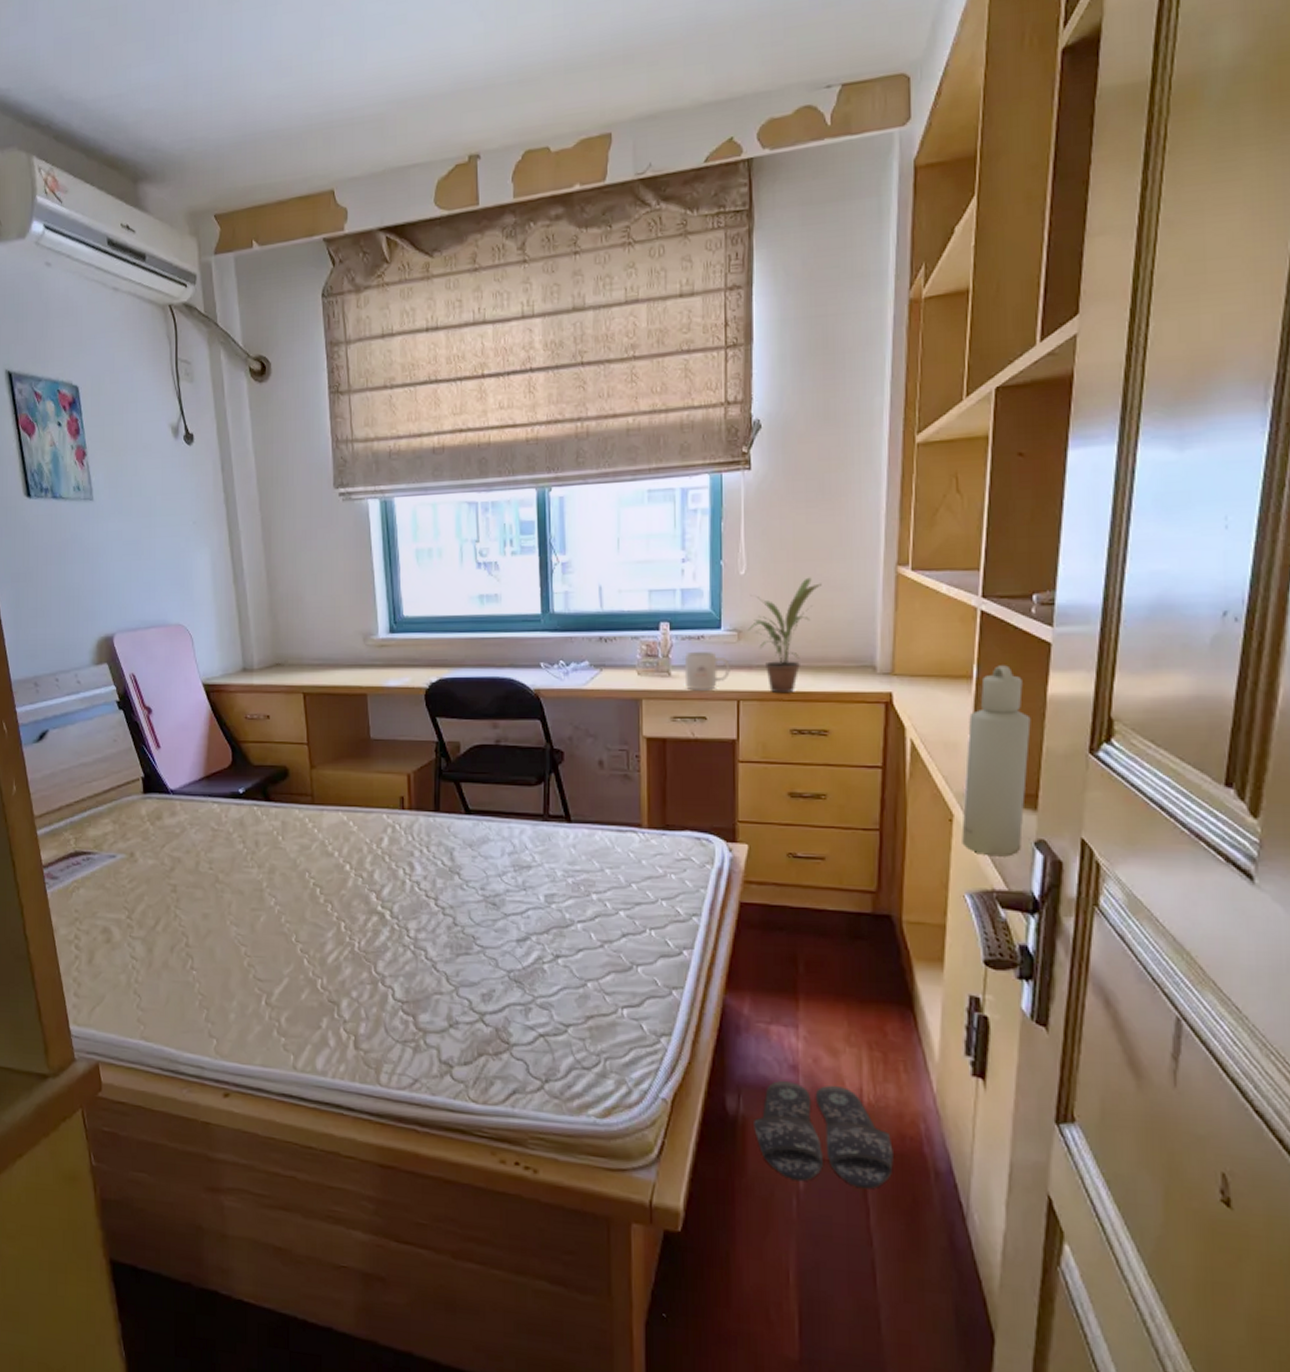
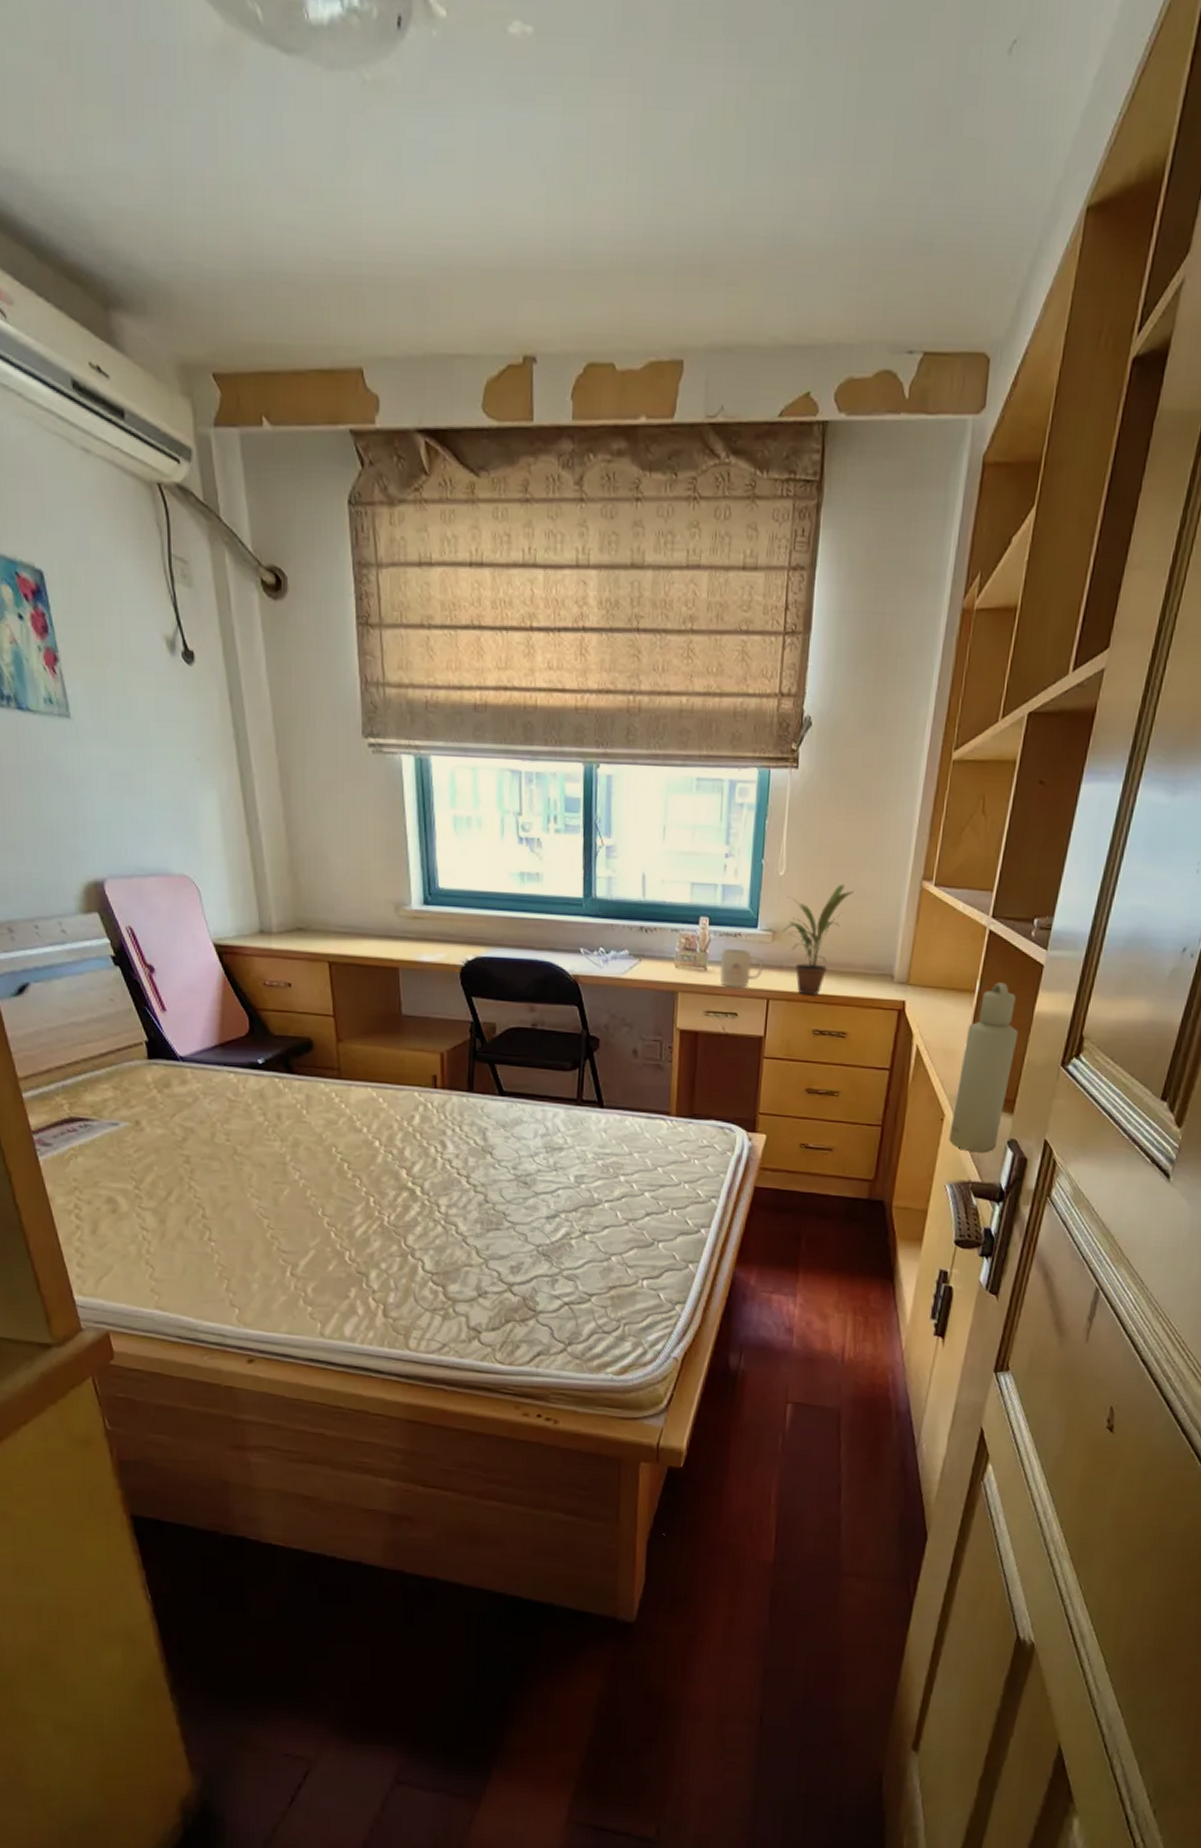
slippers: present [754,1081,893,1189] -> none [751,1341,865,1428]

